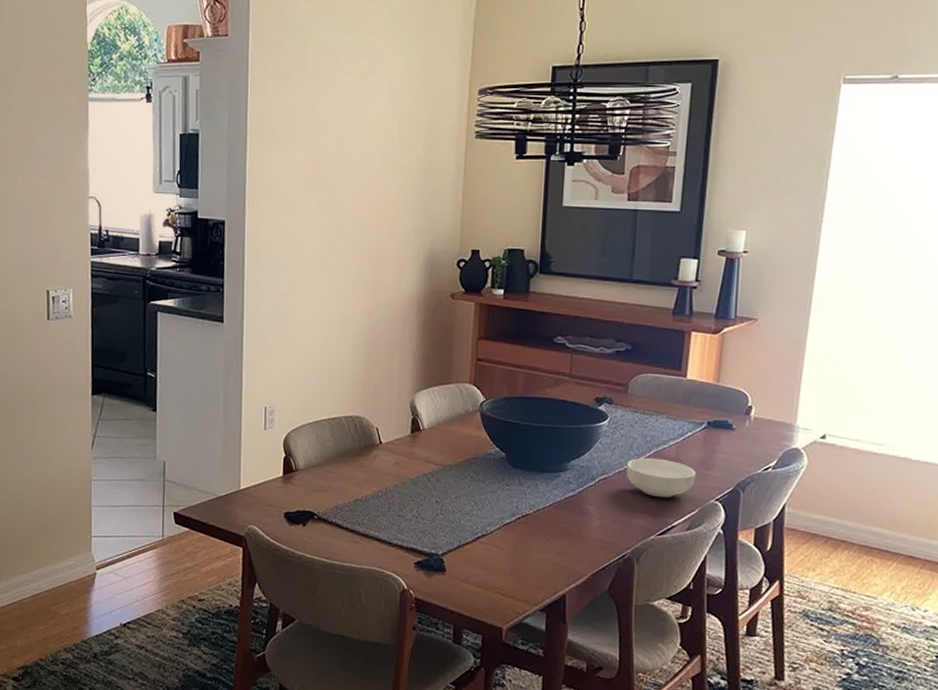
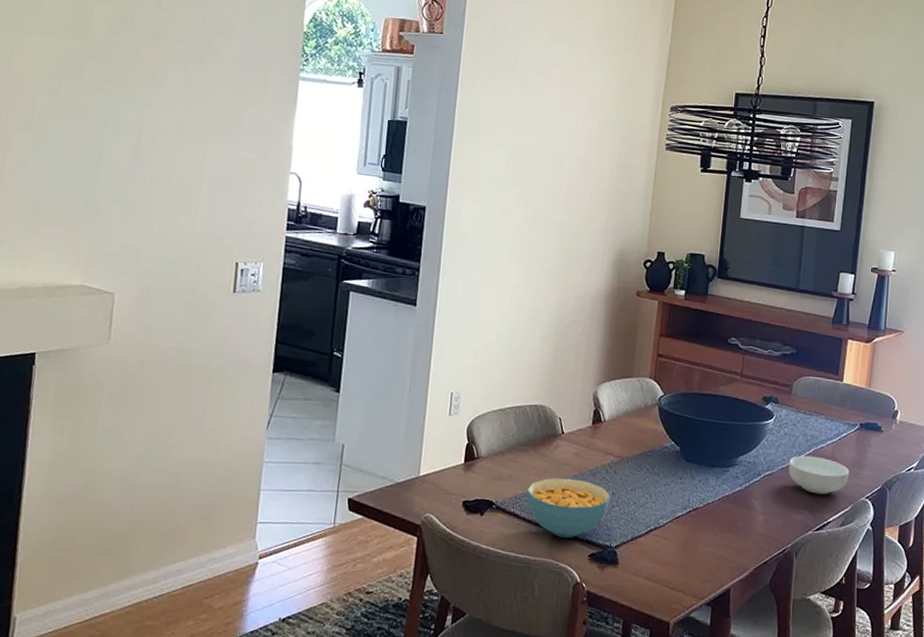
cereal bowl: none [347,487,435,547] -> present [526,478,611,538]

